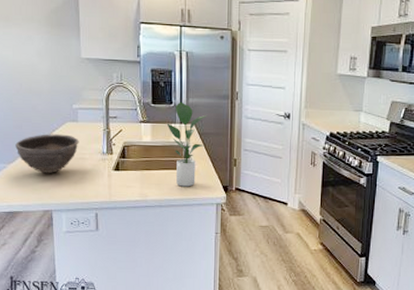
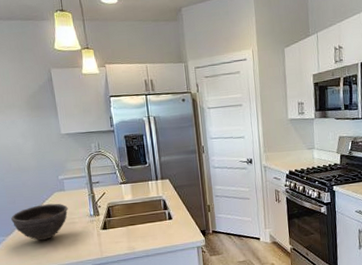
potted plant: present [166,101,207,187] -> none [144,161,180,236]

